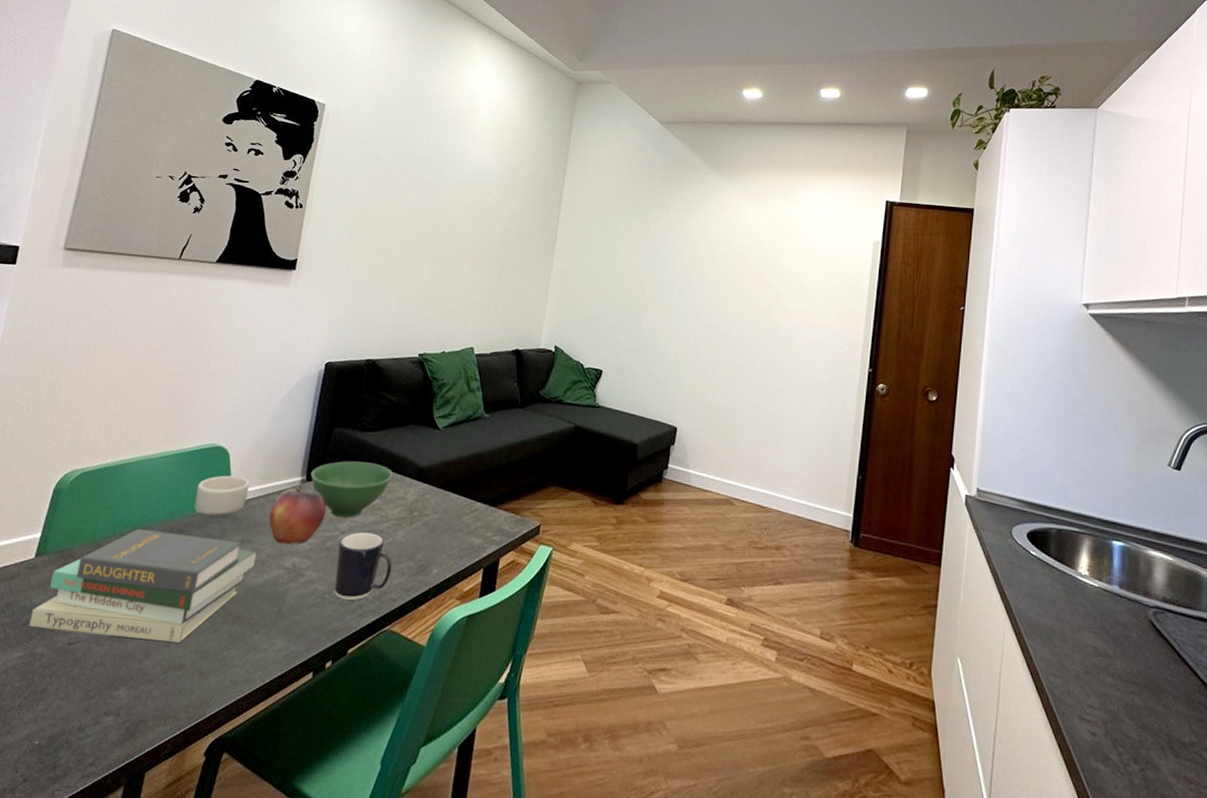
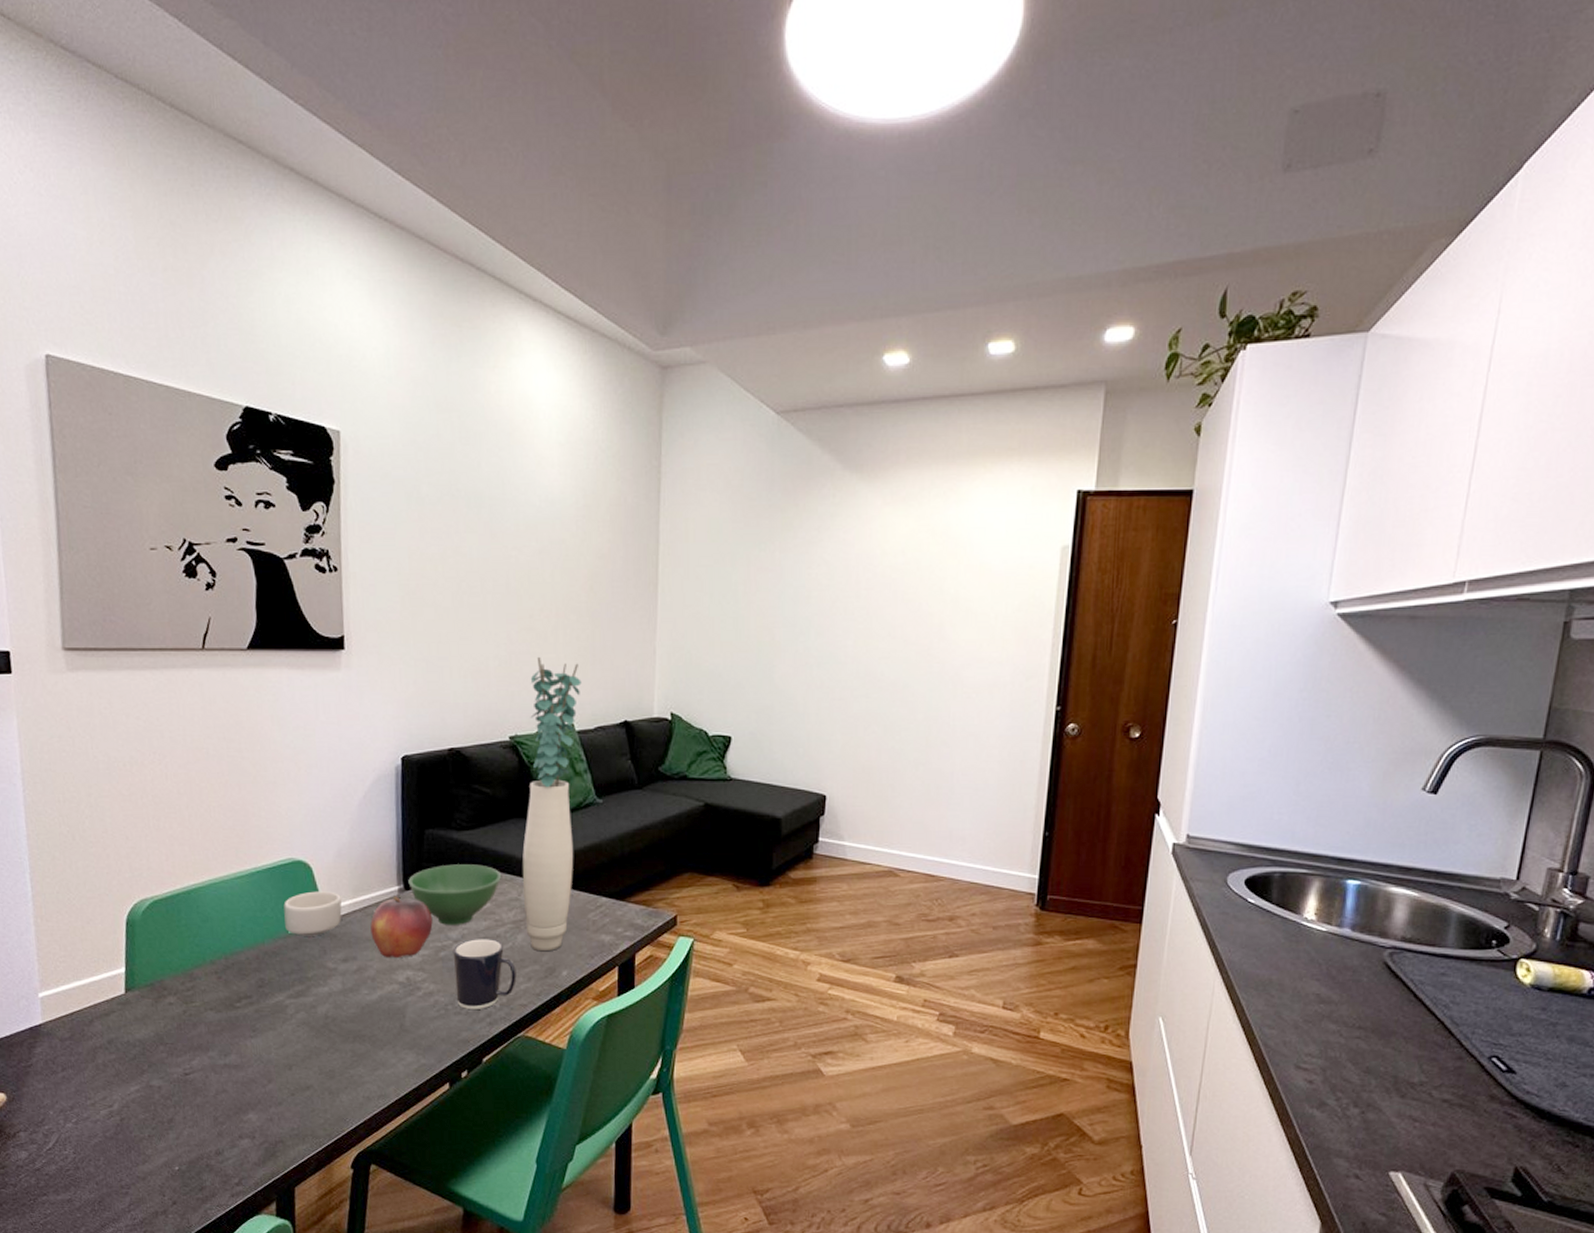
books: present [29,528,256,643] -> none [137,954,365,1065]
vase: none [407,289,485,550] -> present [522,656,582,952]

